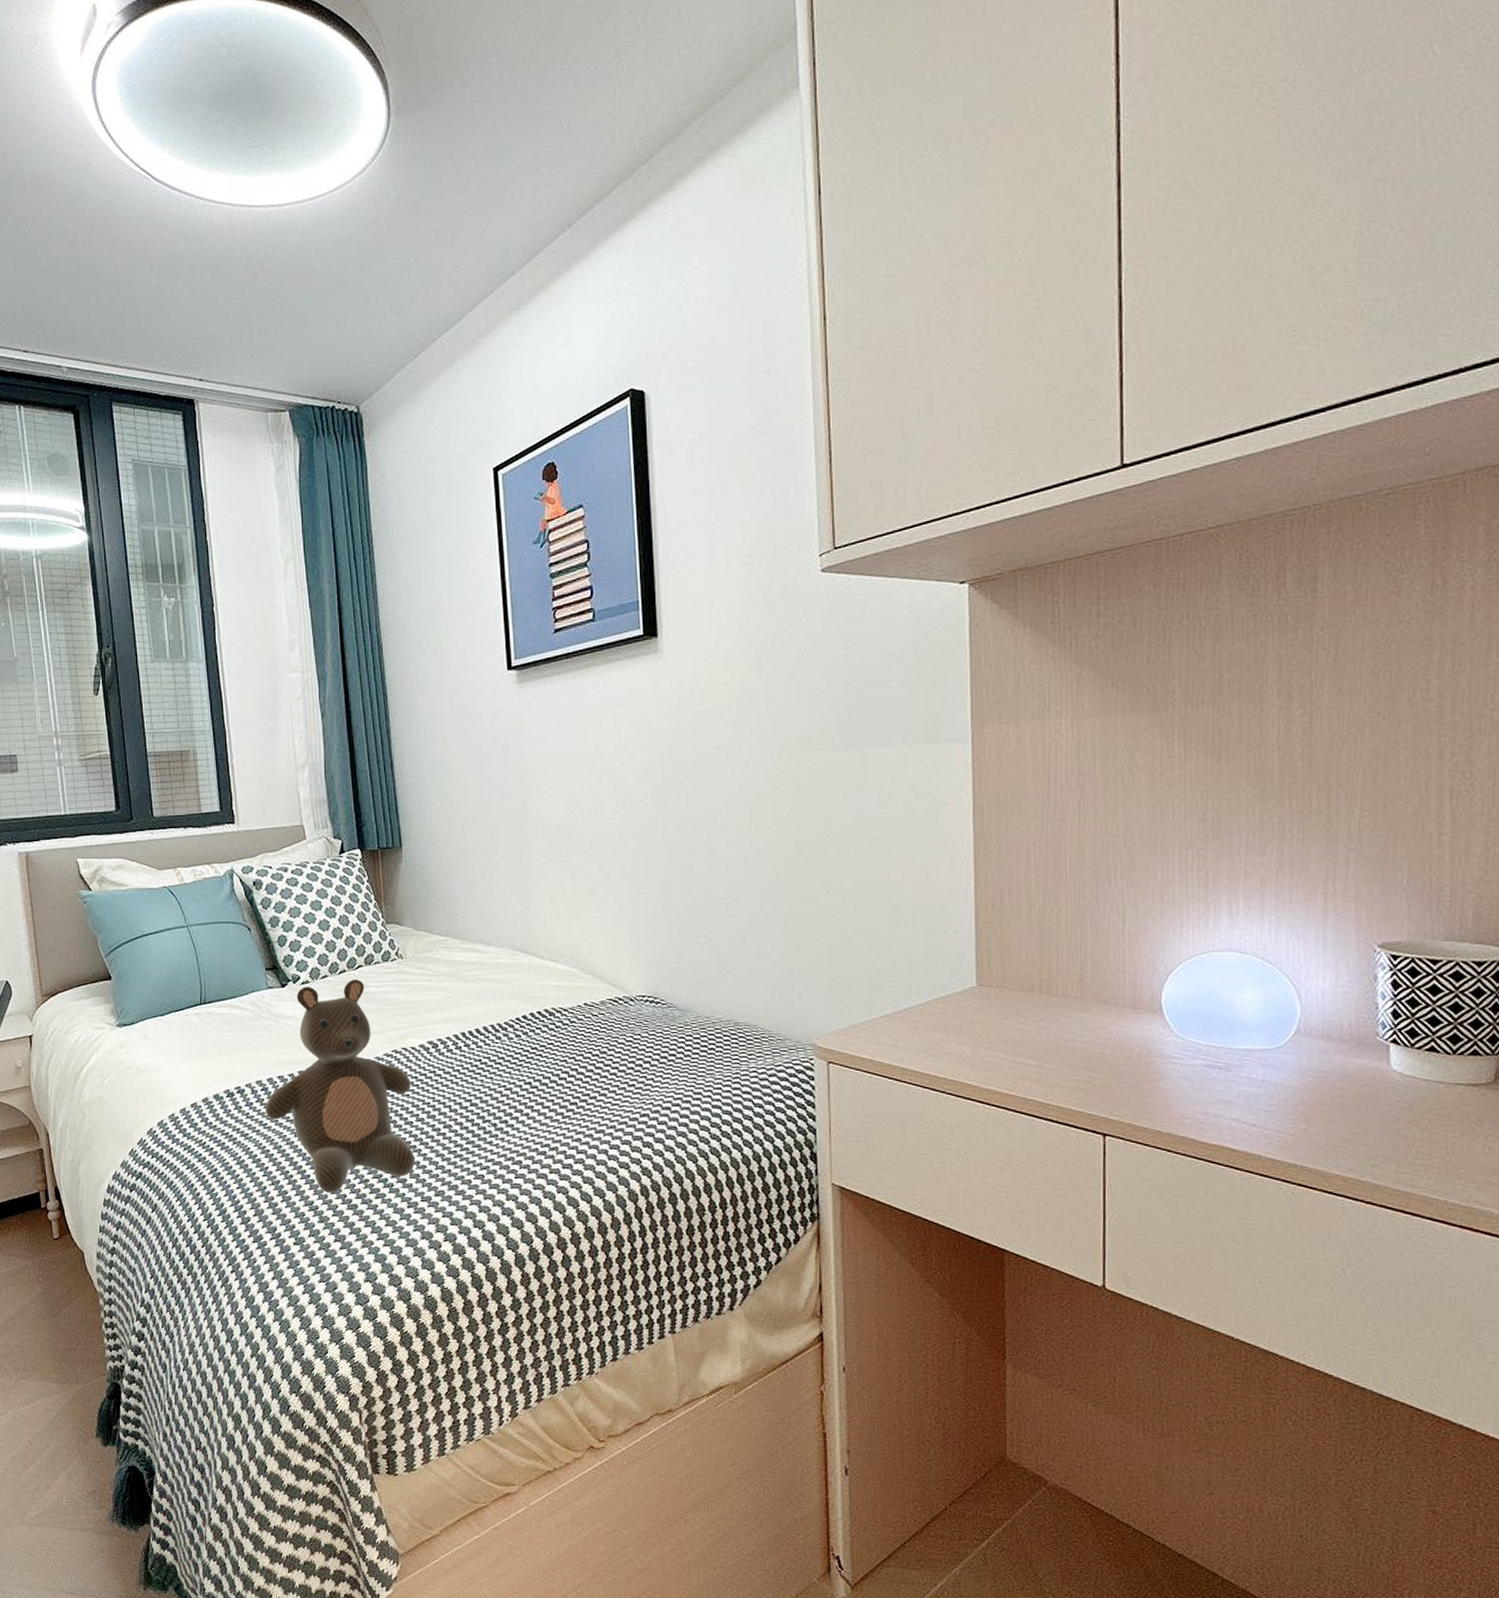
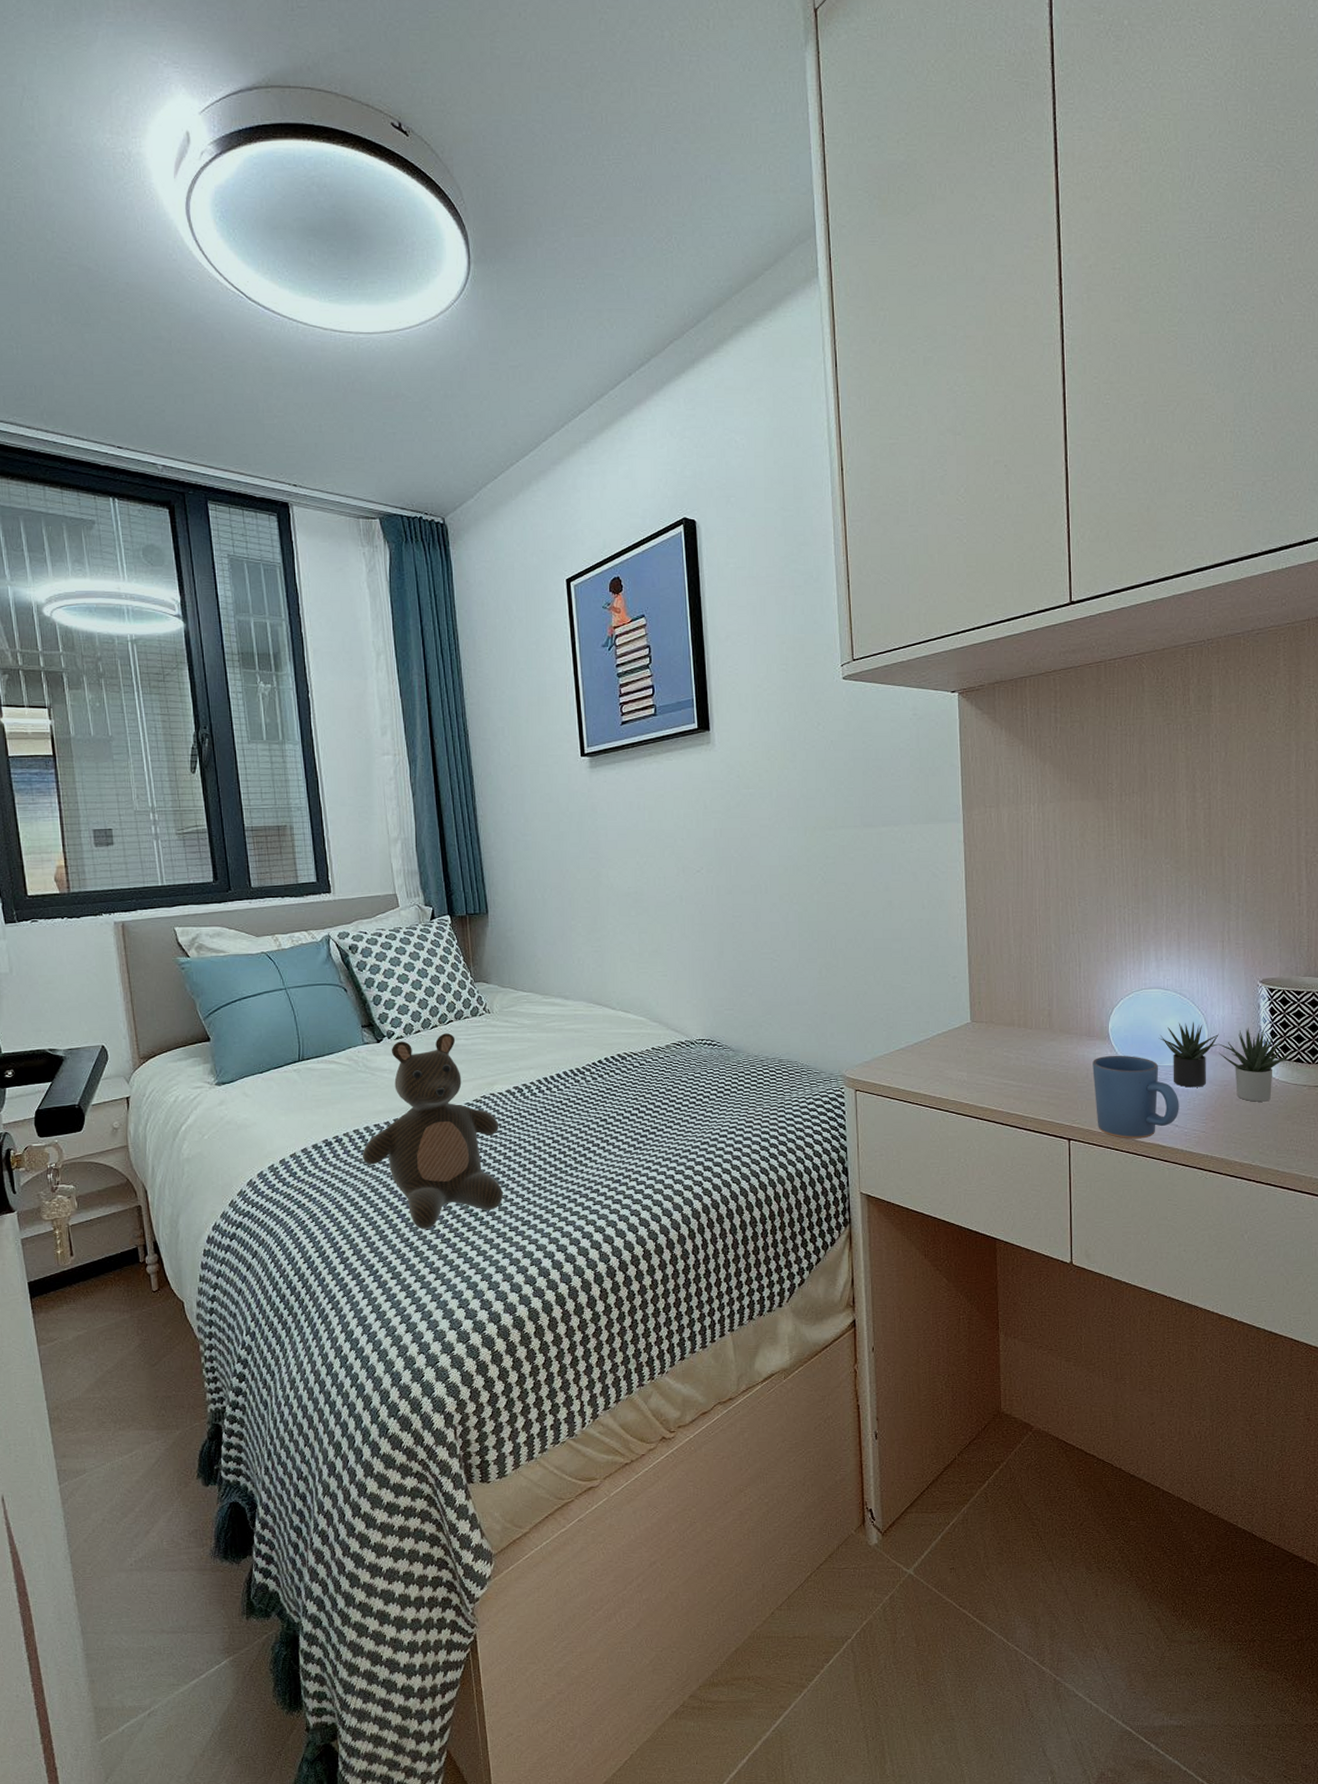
mug: none [1138,1033,1258,1139] -> present [1092,1055,1179,1139]
succulent plant: none [1230,995,1423,1101] -> present [1158,1022,1292,1102]

